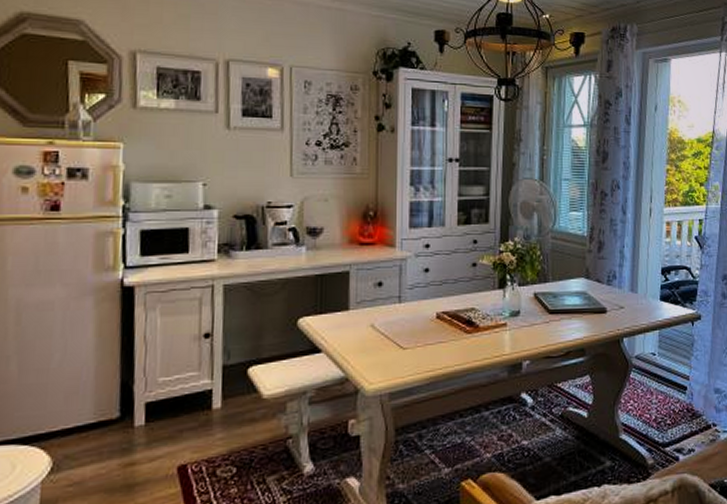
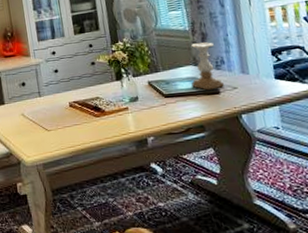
candle holder: none [580,252,612,308] -> present [191,42,224,90]

